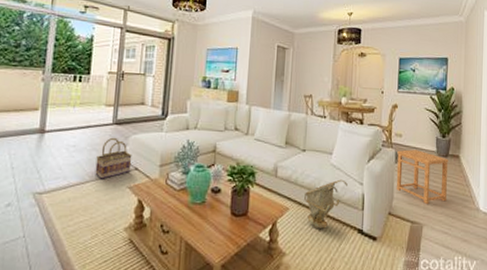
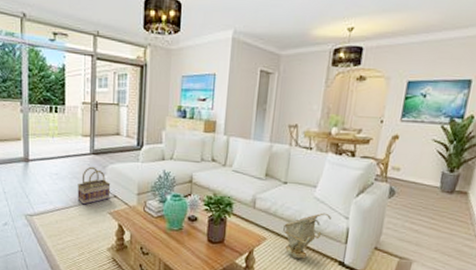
side table: present [396,149,449,205] -> none [386,184,454,242]

